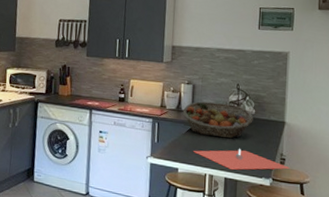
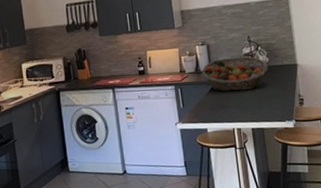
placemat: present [194,148,290,170] -> none [219,97,309,119]

